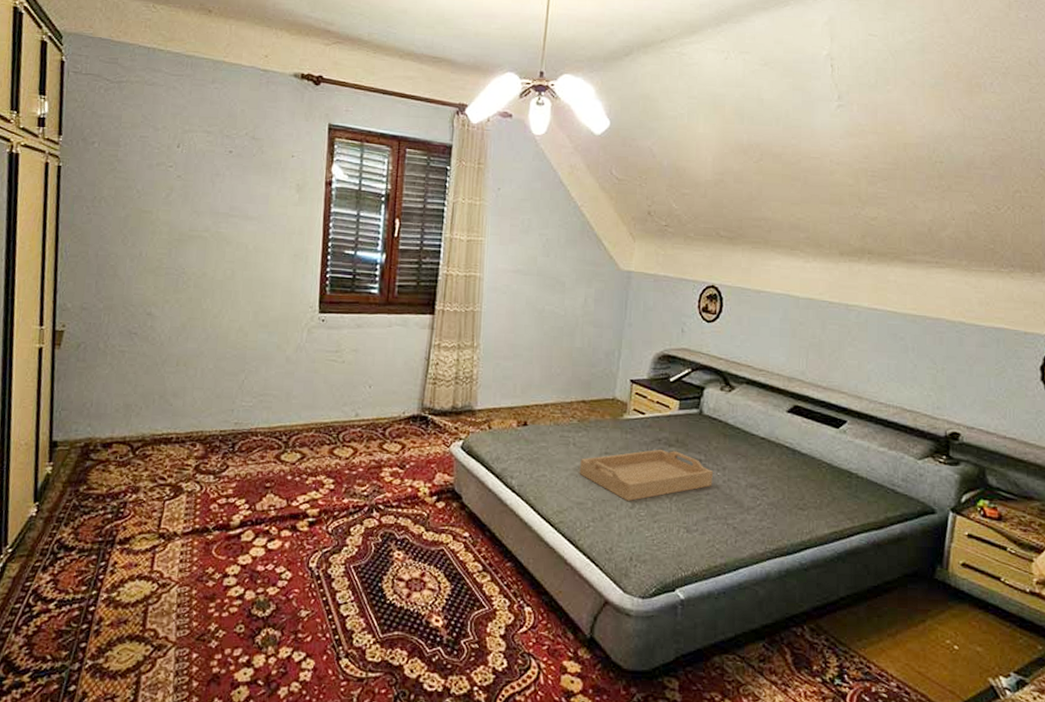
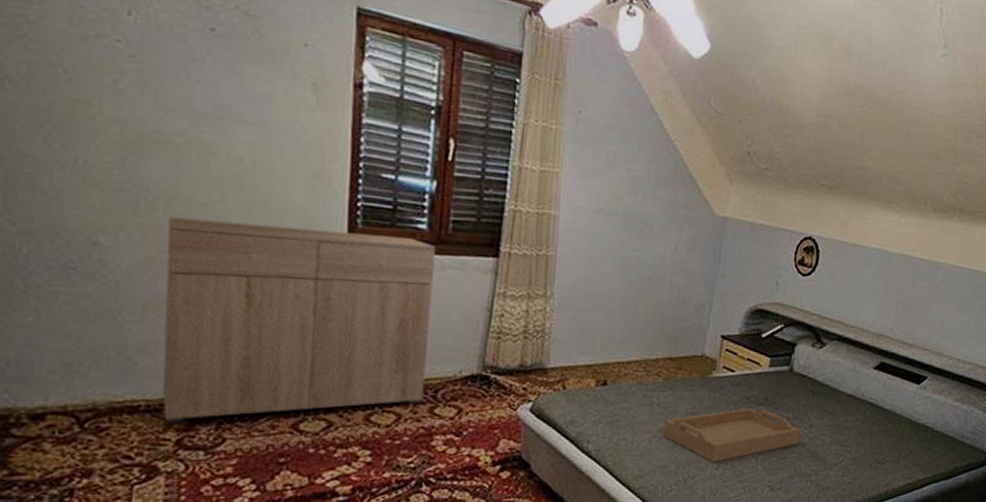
dresser: none [187,292,384,452] -> present [162,217,435,423]

